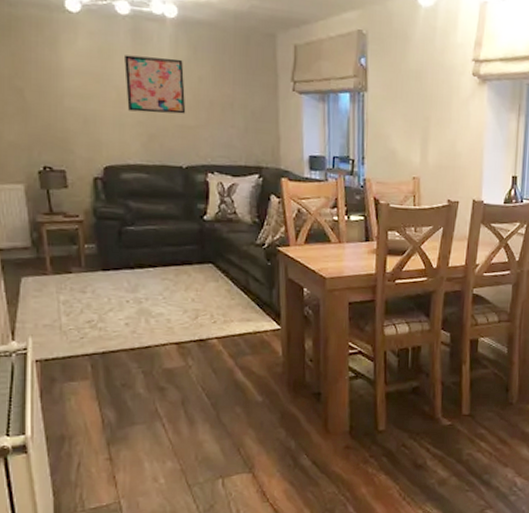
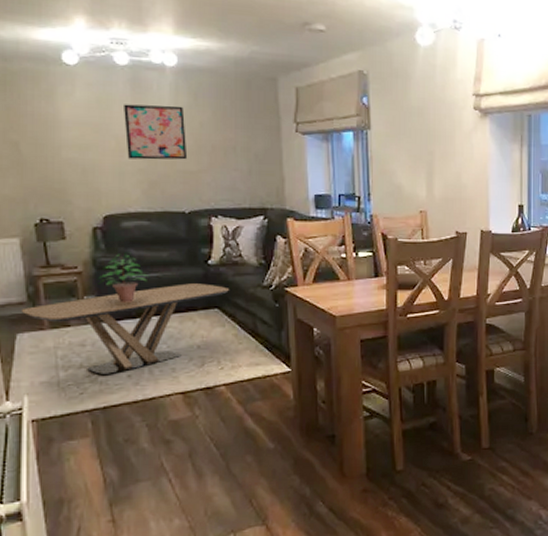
coffee table: none [25,237,223,322] -> present [21,283,229,376]
potted plant: none [98,203,146,253] -> present [98,252,149,302]

